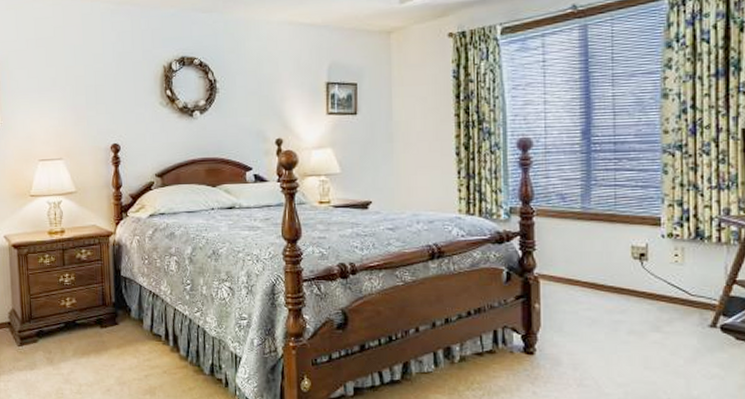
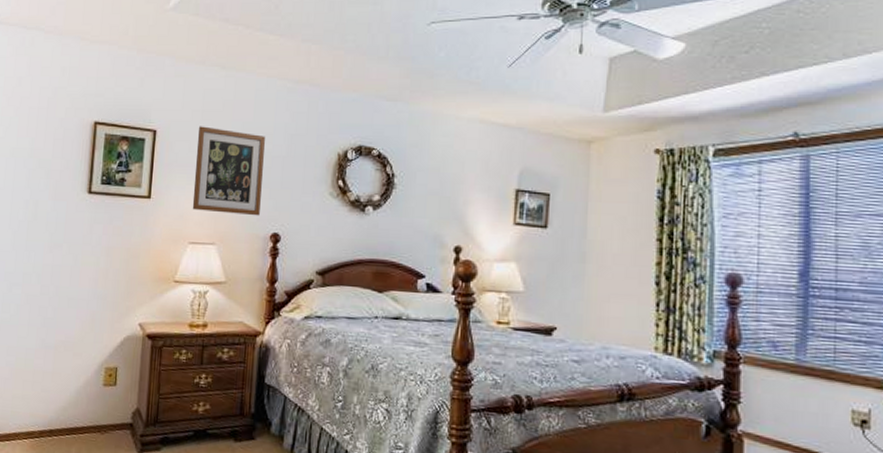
wall art: none [34,53,99,131] -> present [192,126,265,216]

